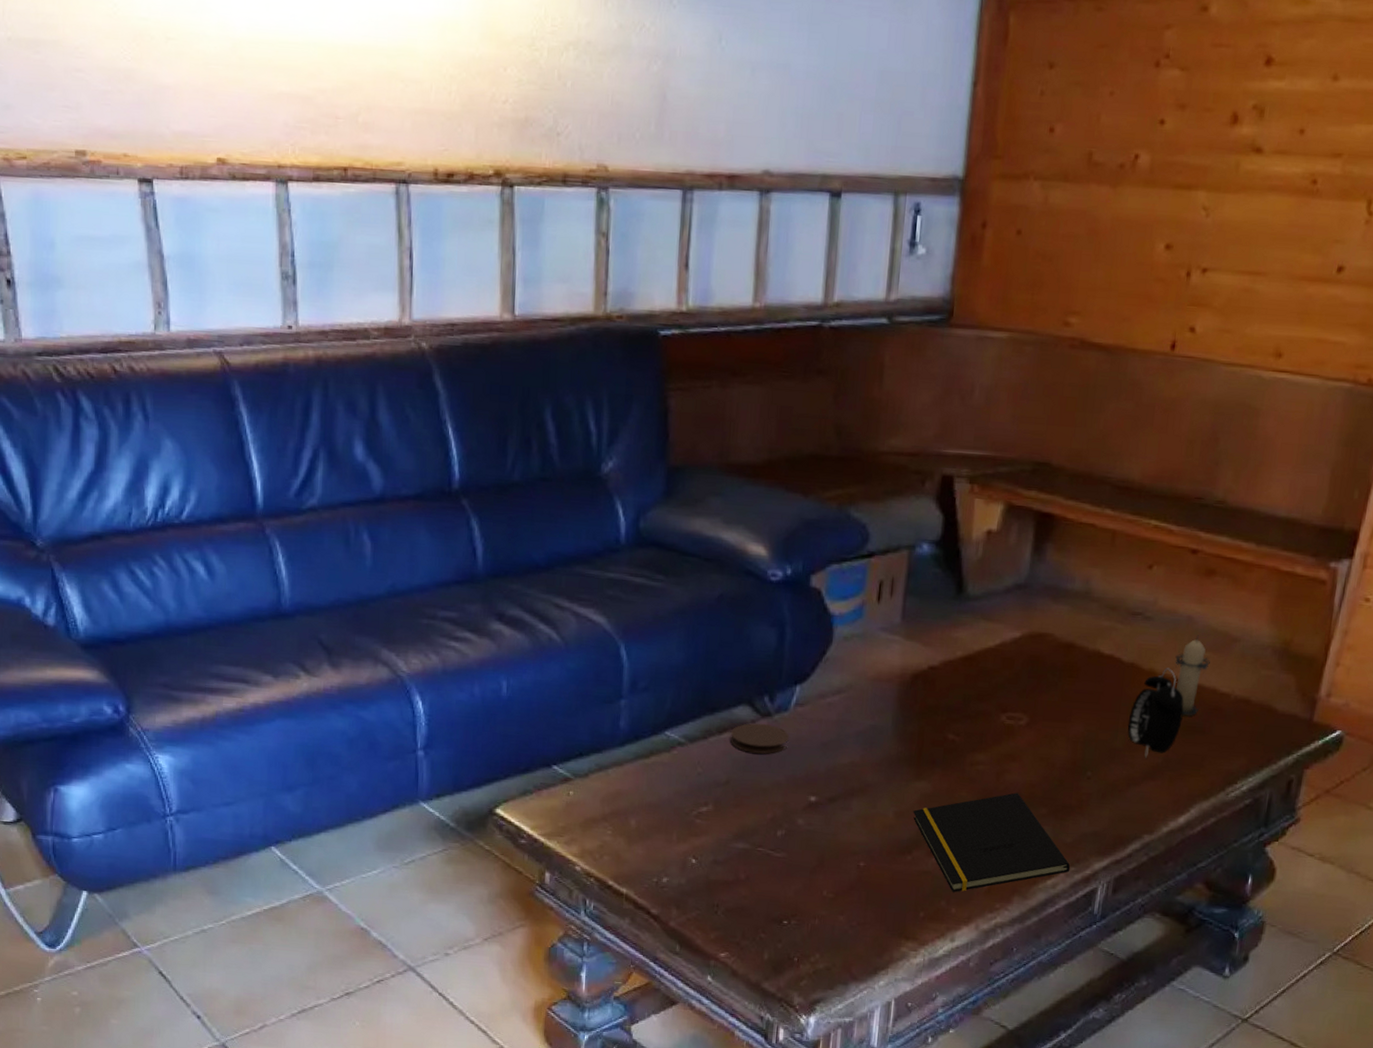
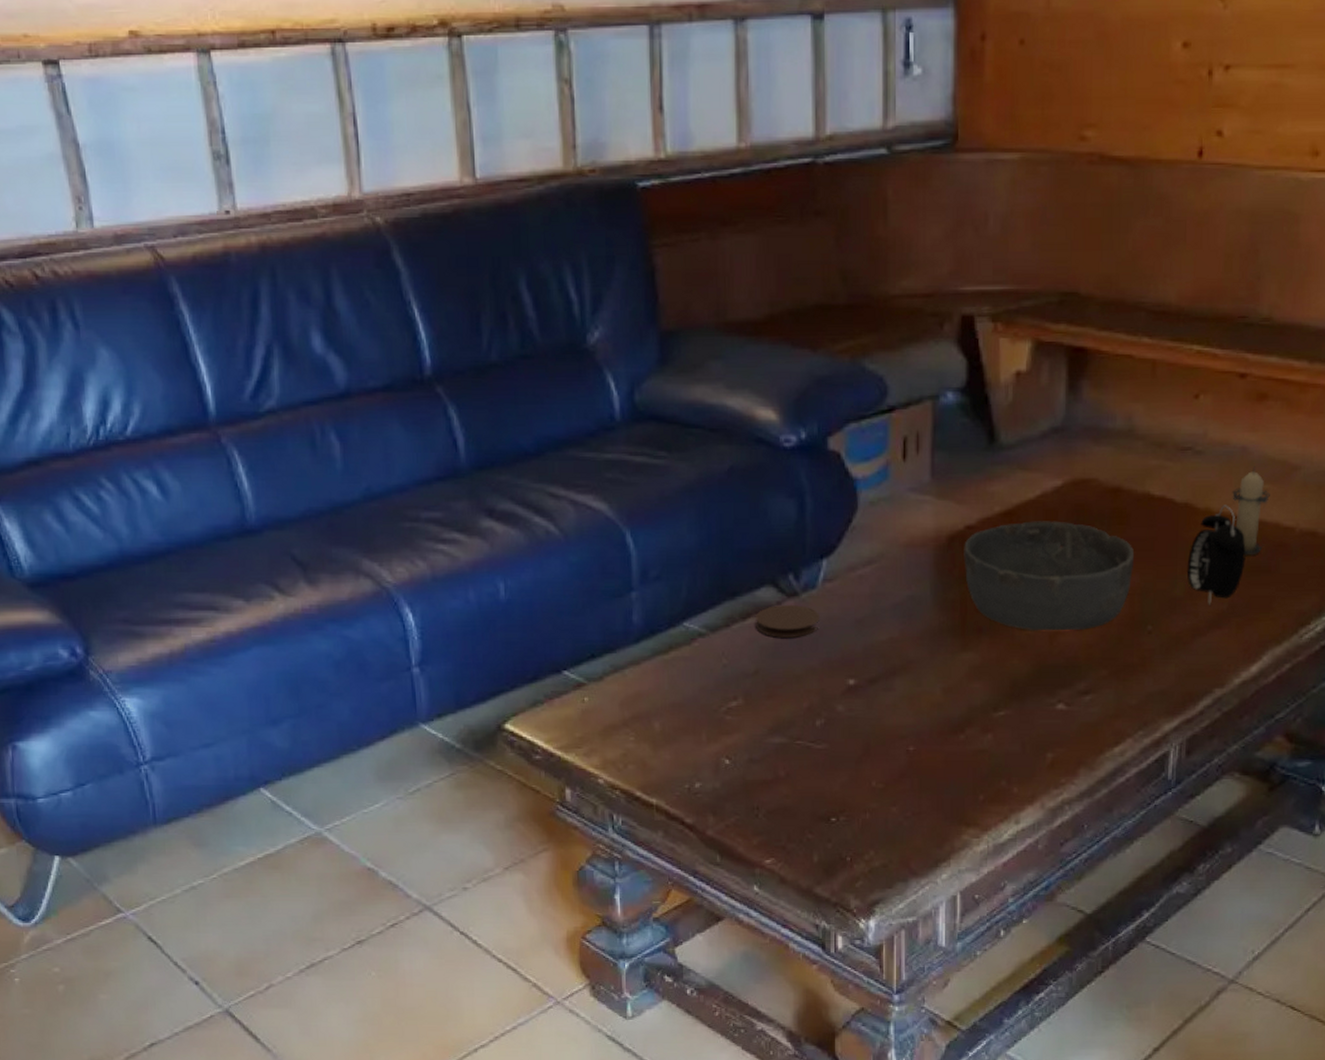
notepad: present [913,793,1071,892] -> none [962,655,1138,770]
bowl: none [924,667,1081,770] -> present [964,521,1135,631]

